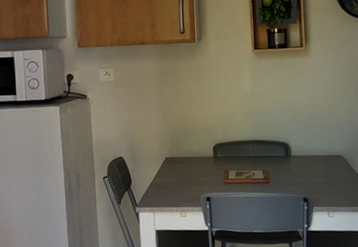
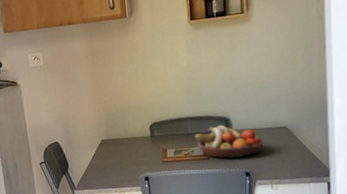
fruit bowl: none [255,150,320,184] -> present [194,124,263,159]

